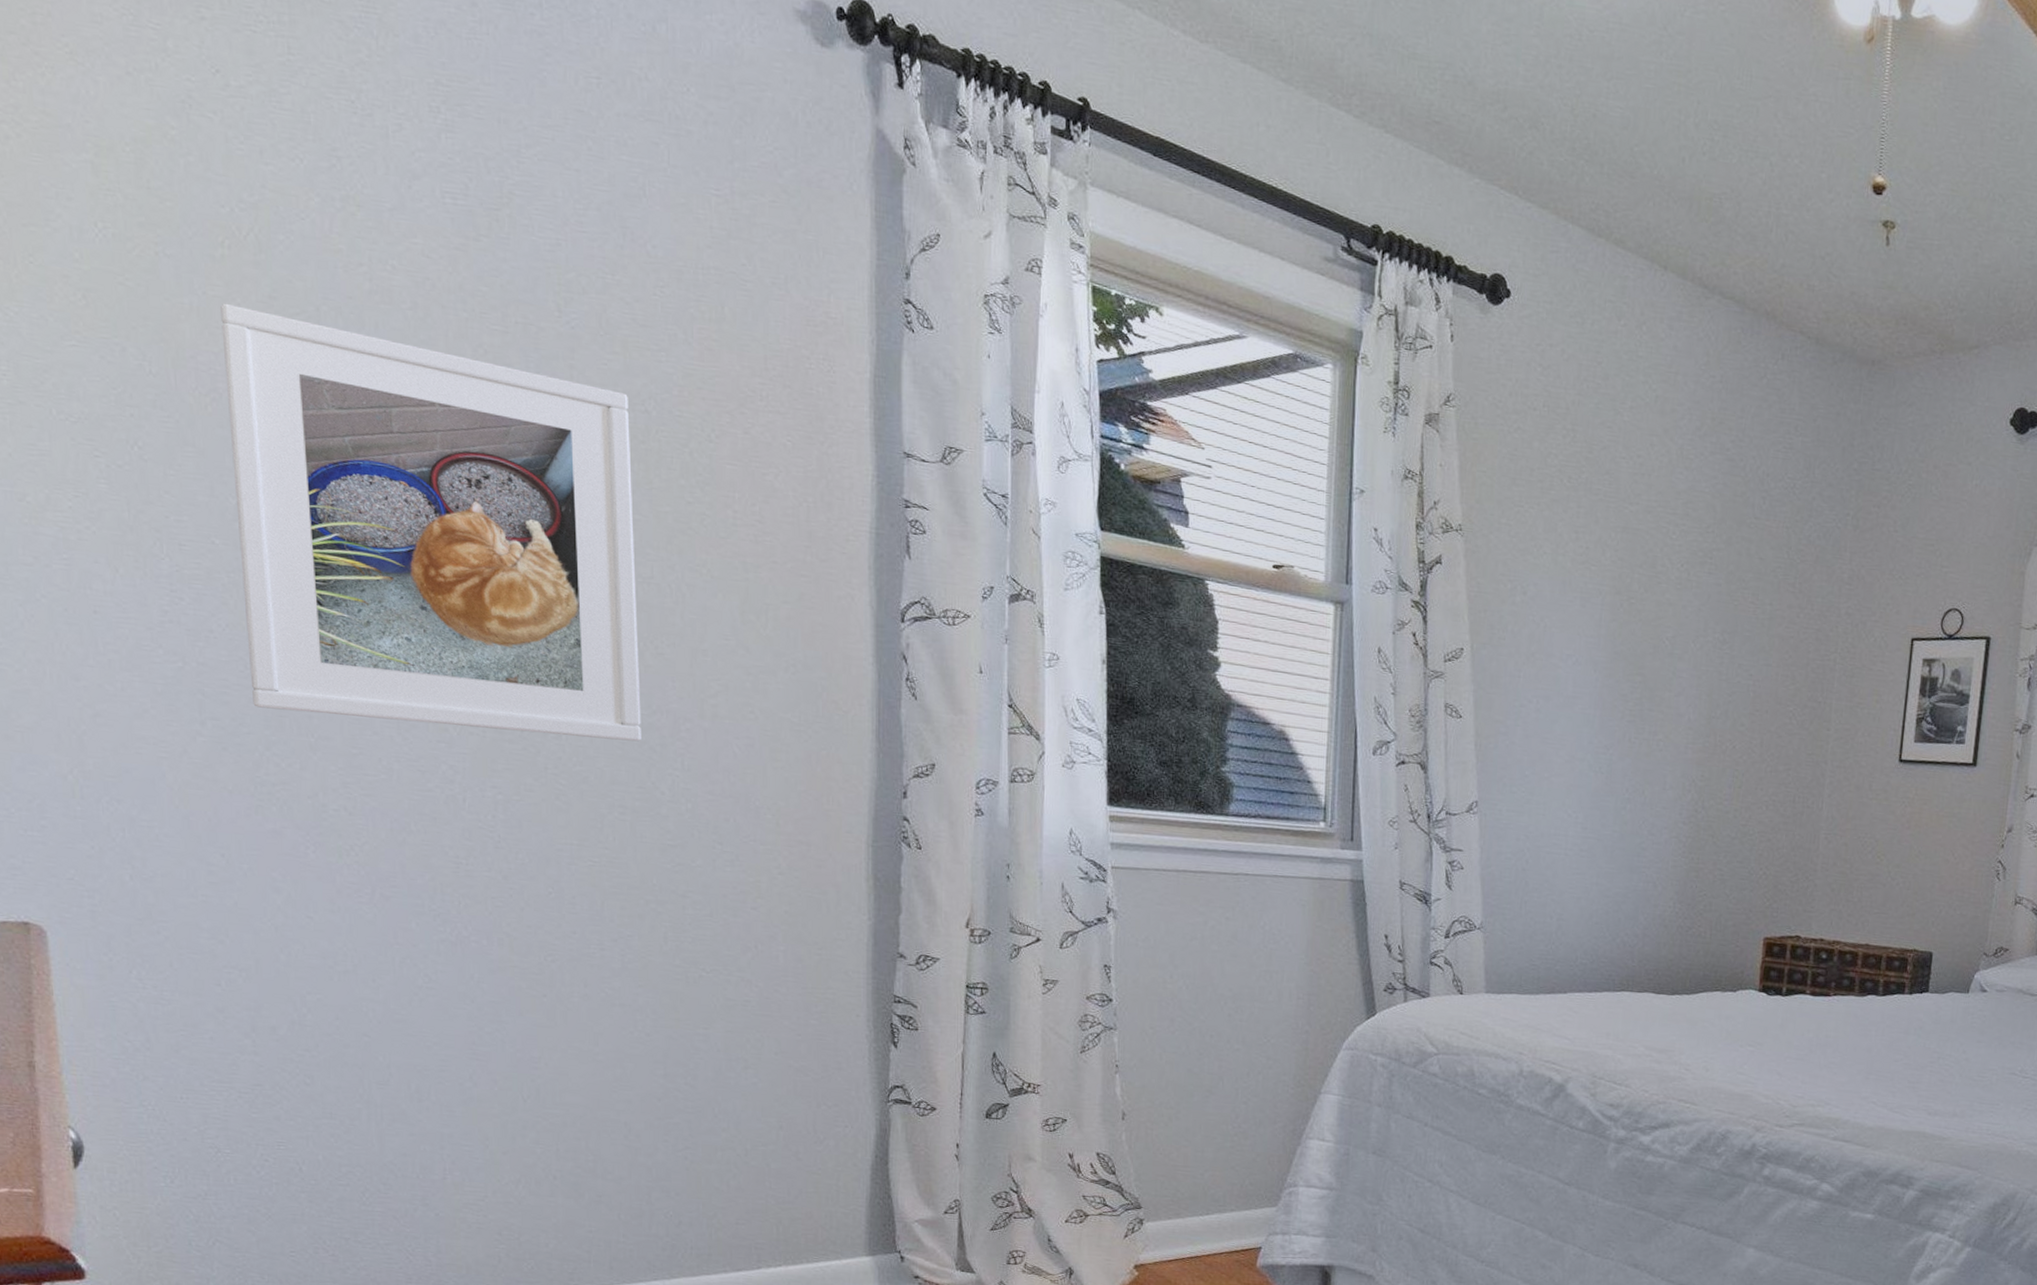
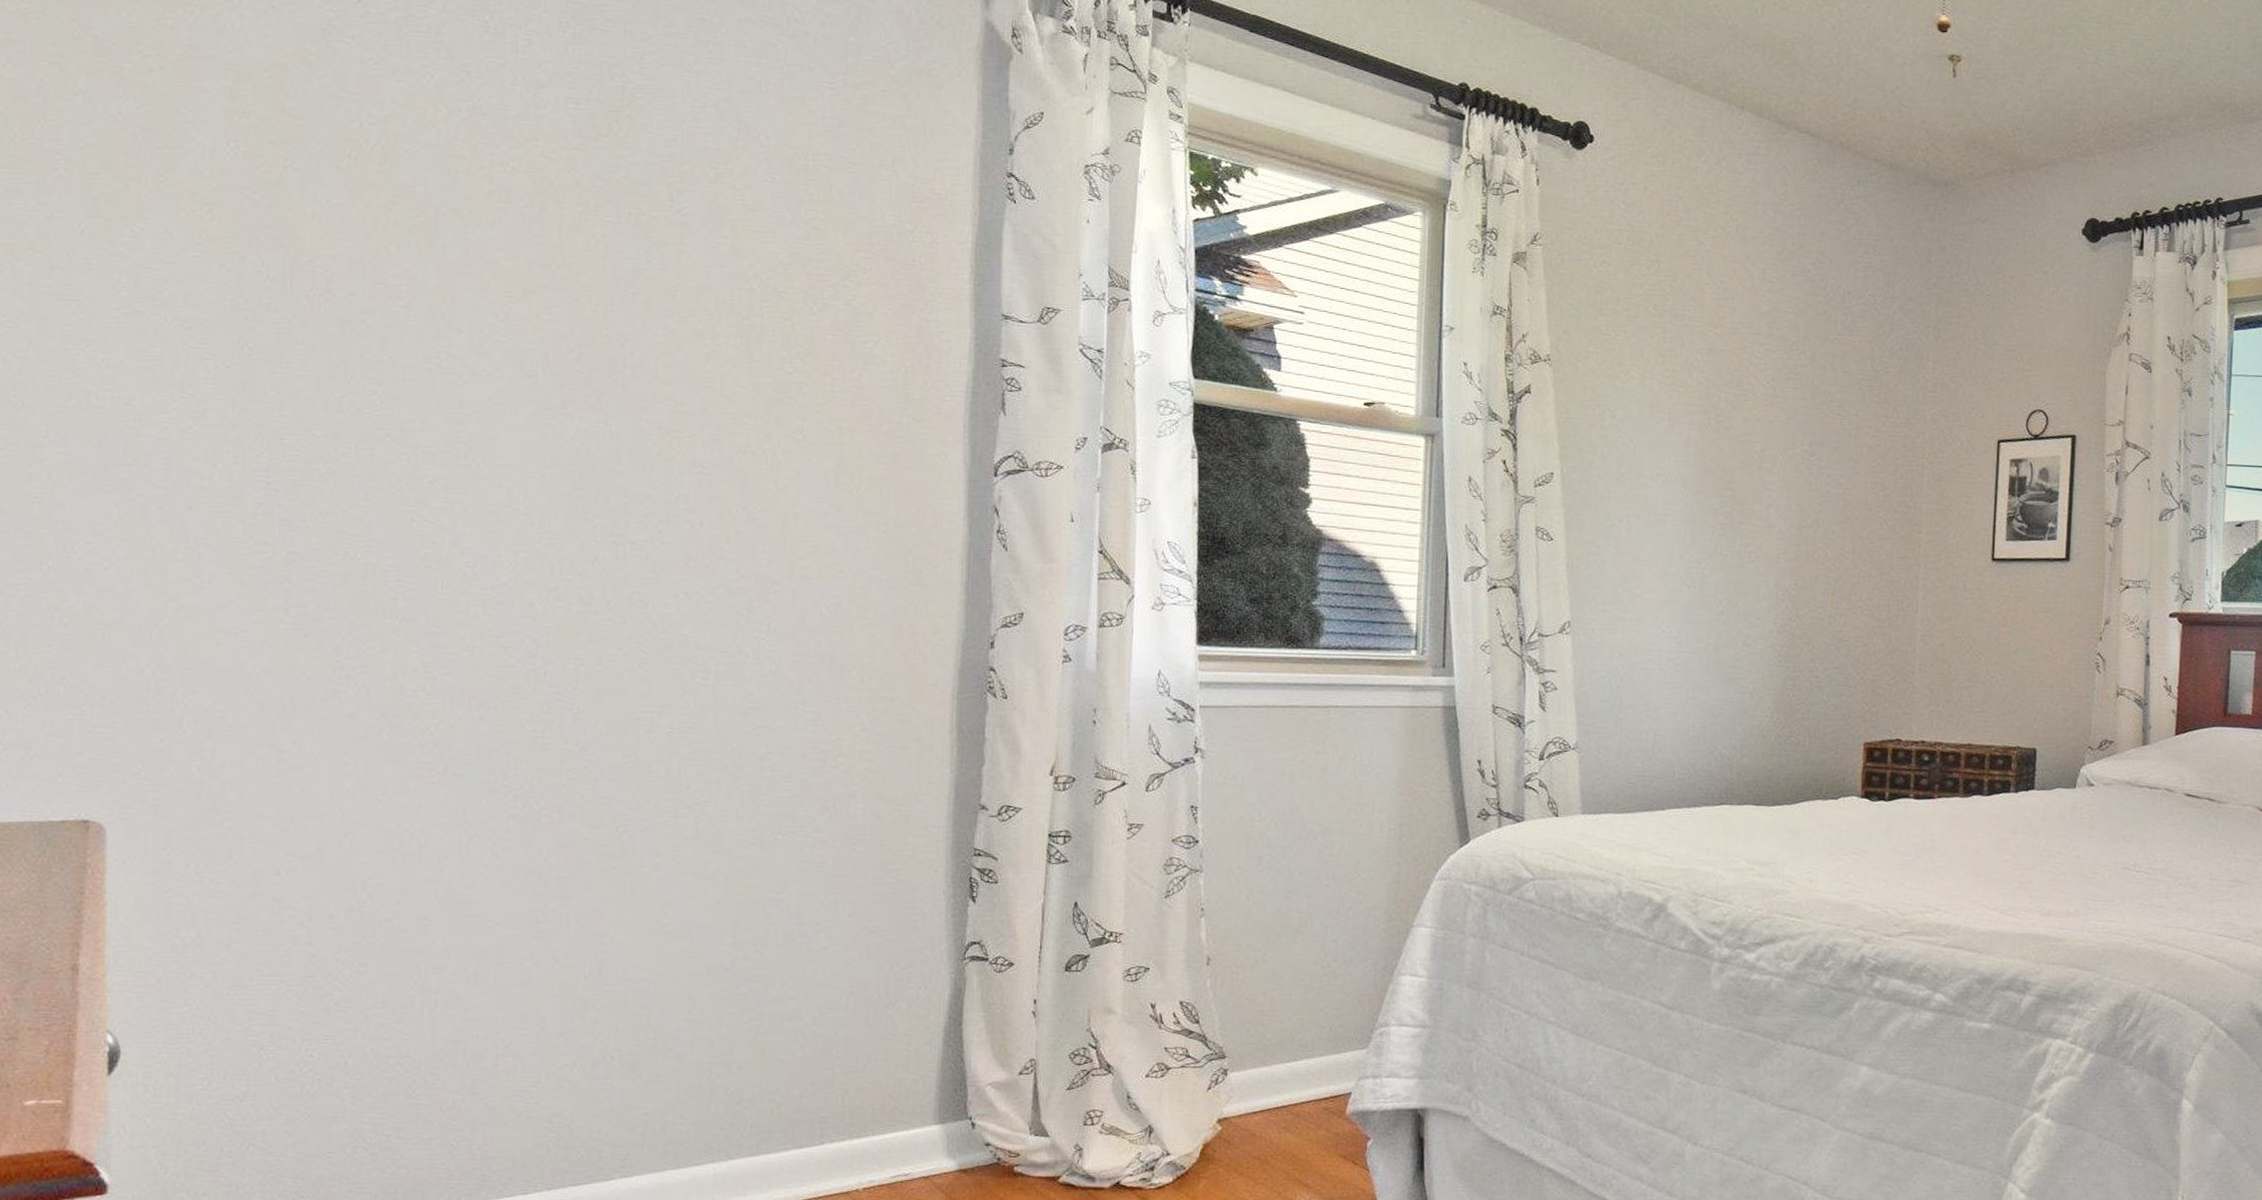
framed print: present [220,303,641,742] -> none [339,209,734,607]

